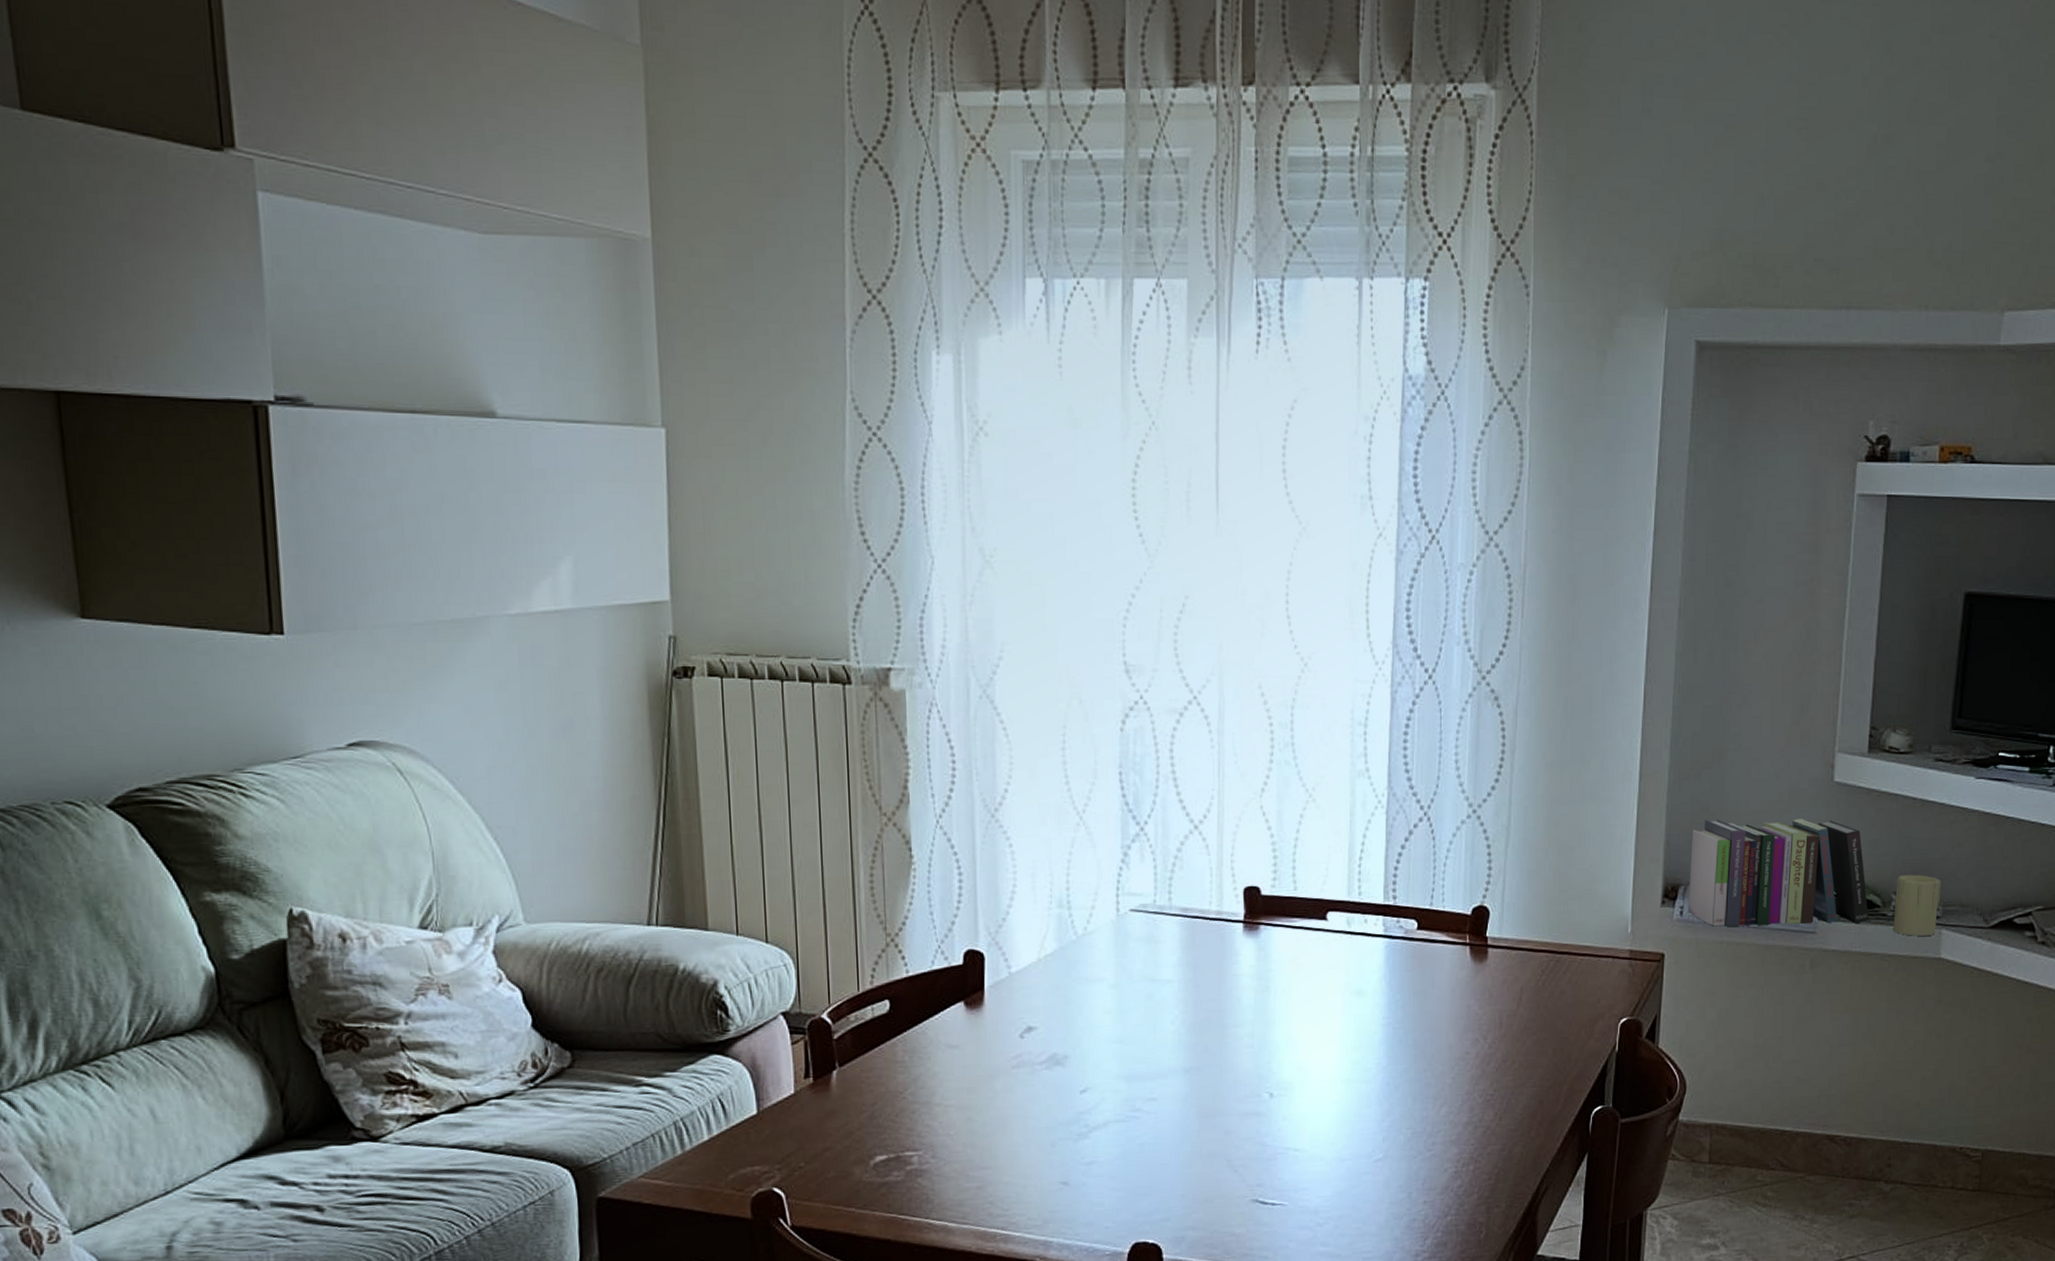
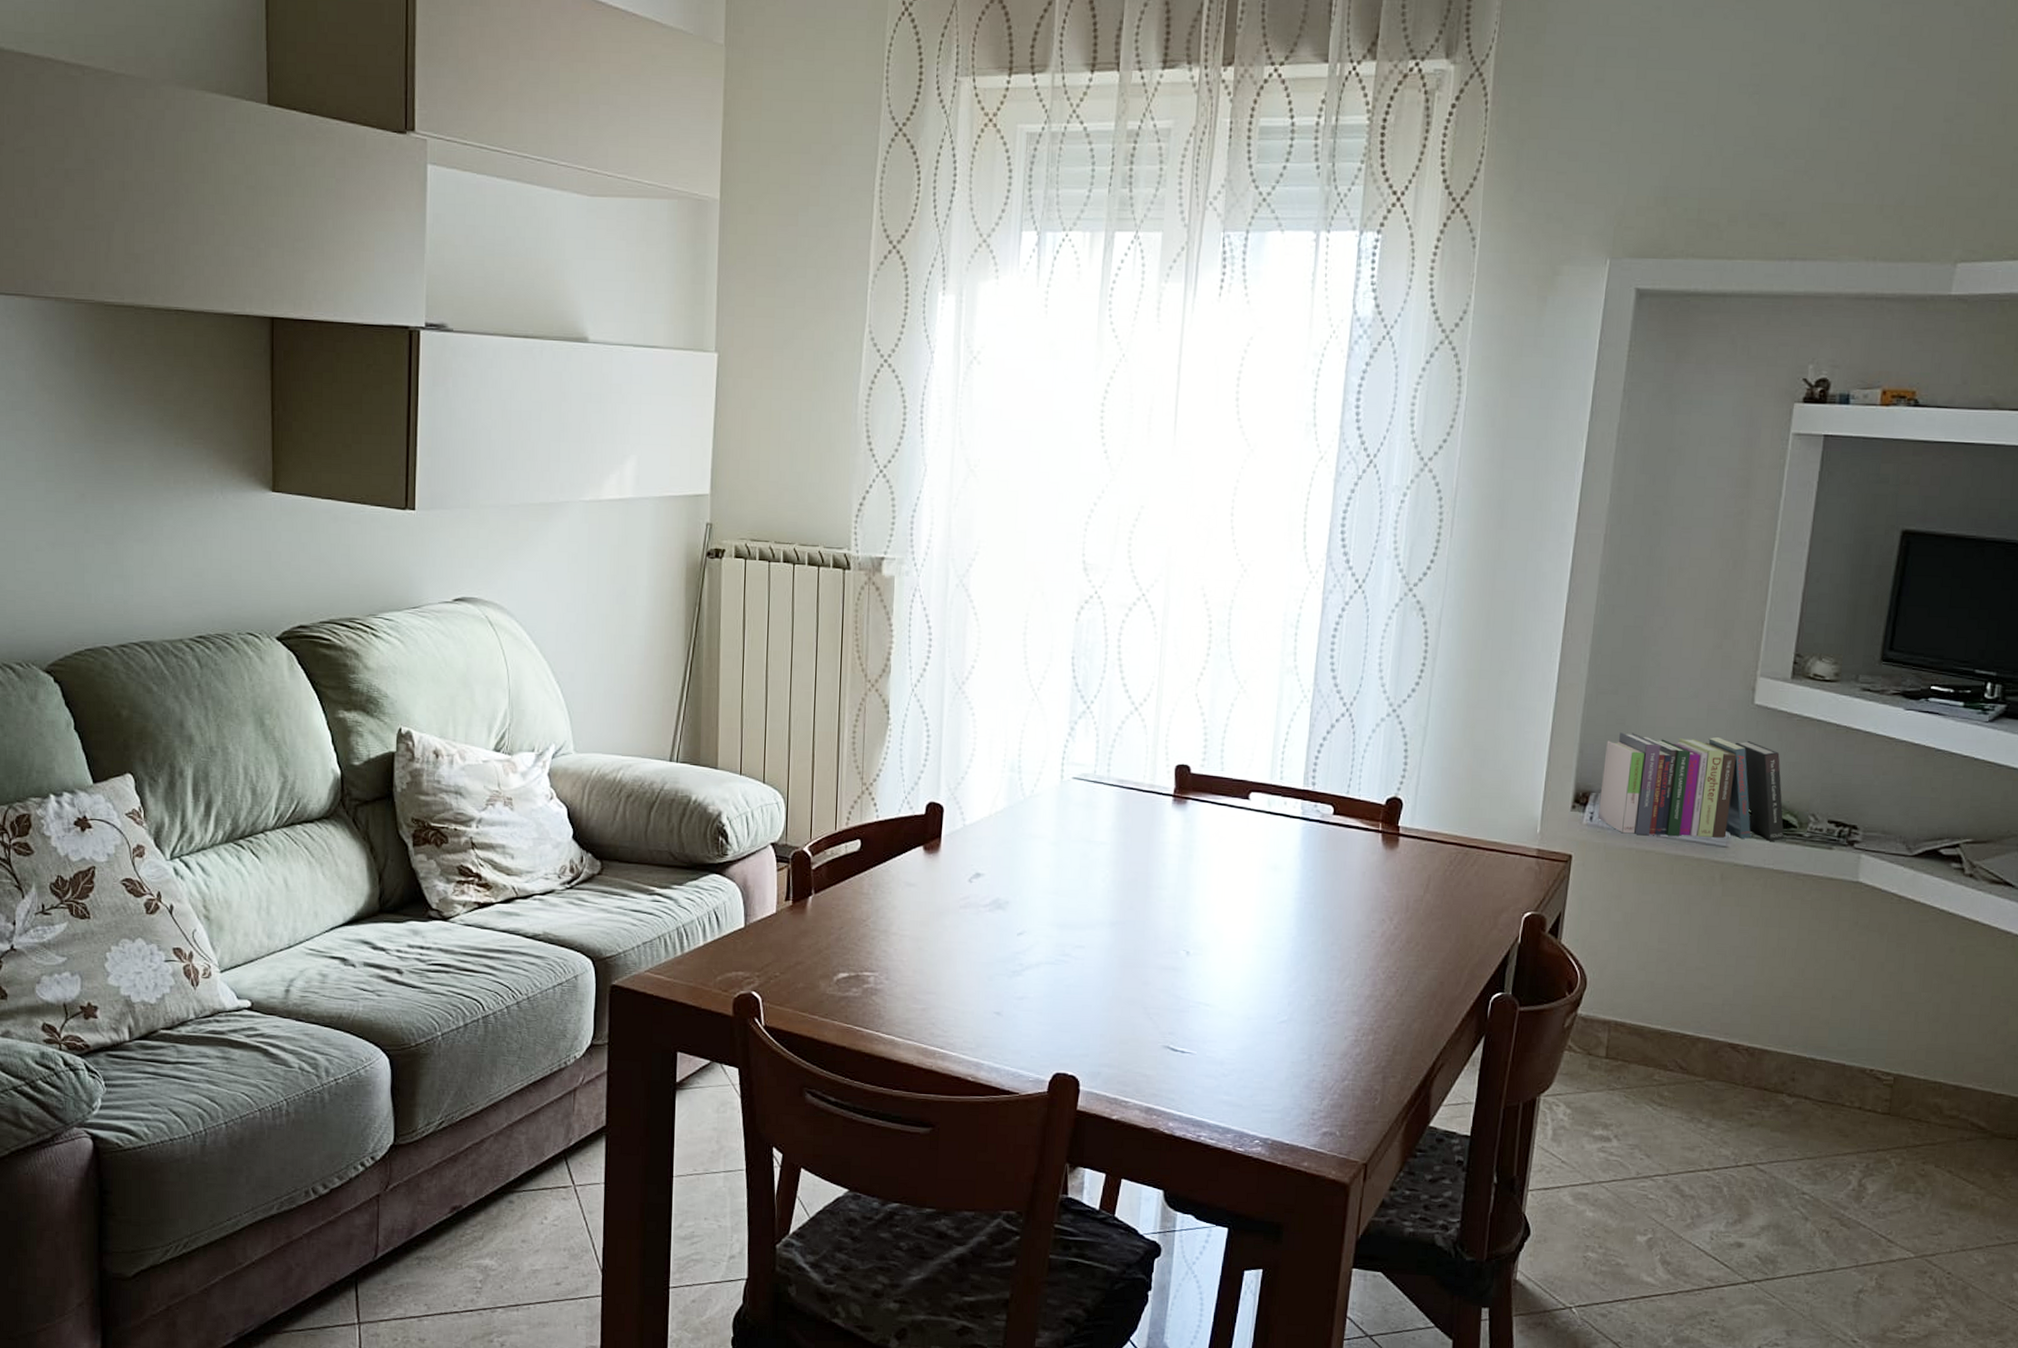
candle: present [1893,874,1941,936] -> none [1809,798,1863,859]

